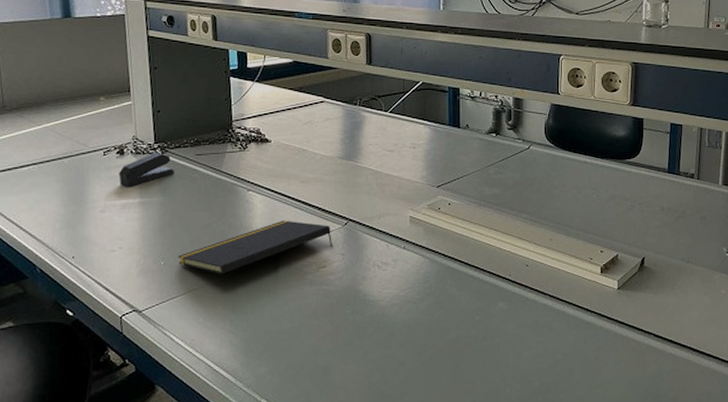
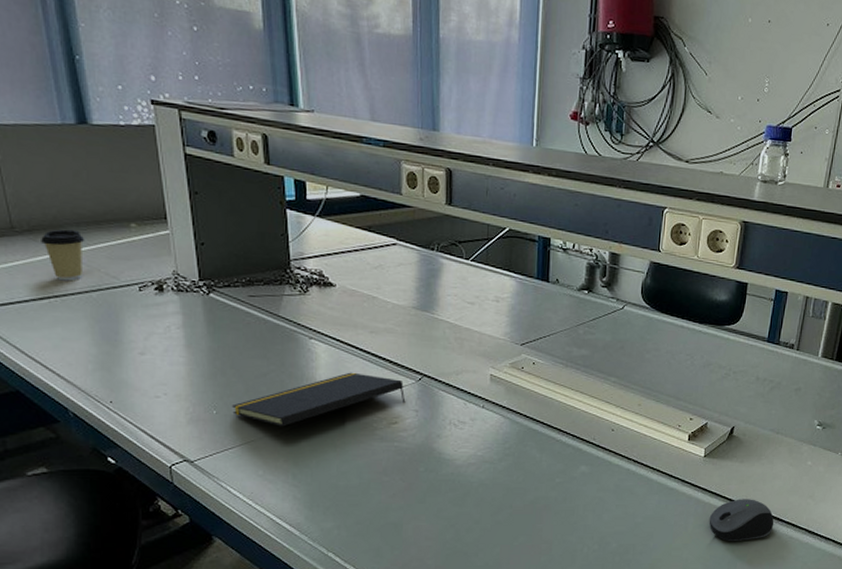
coffee cup: none [26,105,62,150] -> present [41,229,85,281]
stapler: present [119,152,174,187] -> none [159,290,224,328]
computer mouse: none [629,331,695,376] -> present [709,499,774,541]

